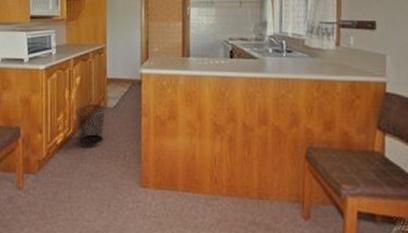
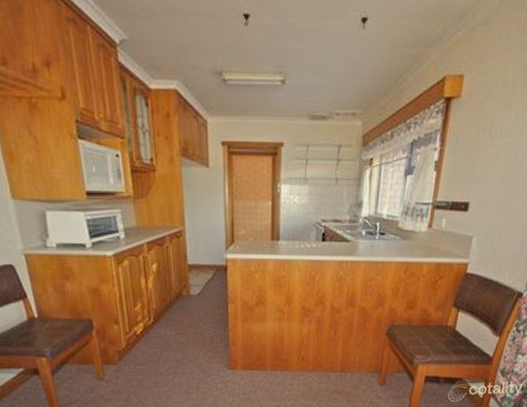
waste bin: present [75,104,107,147] -> none [154,292,190,336]

